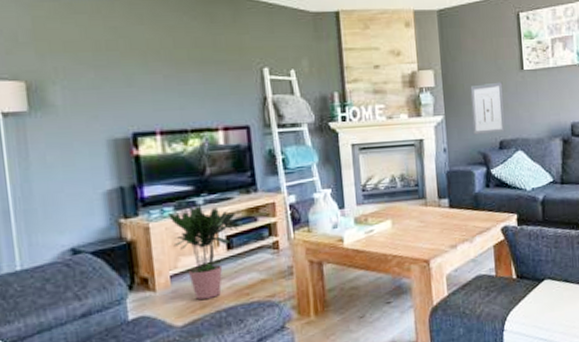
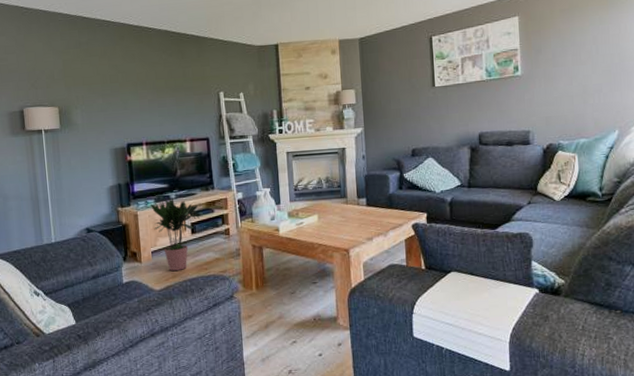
wall art: present [470,82,505,135] -> none [386,98,417,144]

